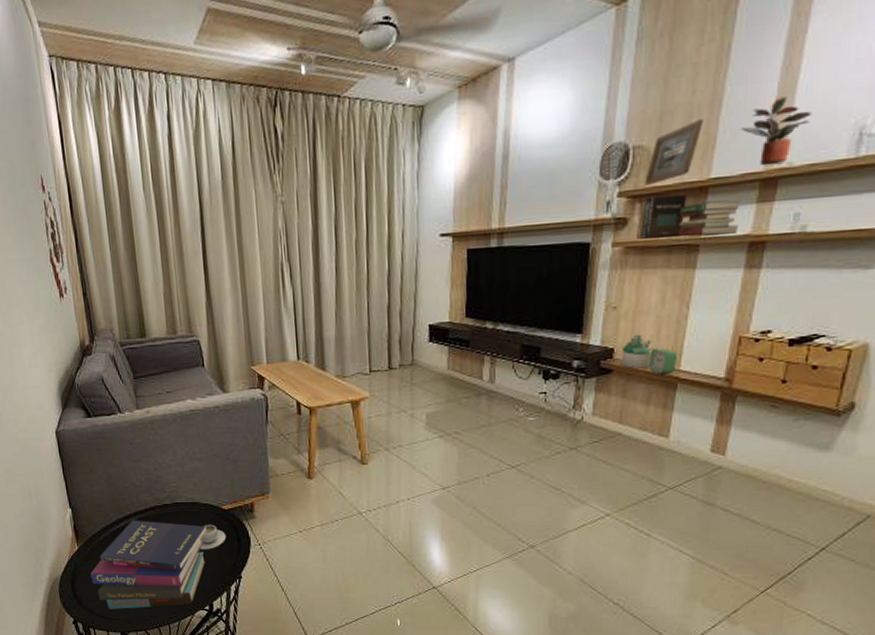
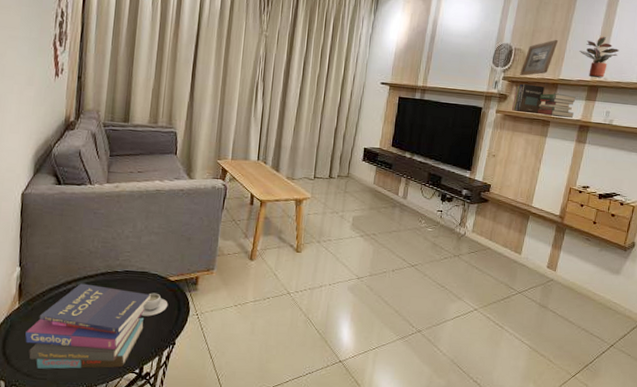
succulent plant: present [621,334,653,368] -> none [494,176,516,202]
alarm clock: present [648,348,677,375] -> none [512,189,531,209]

